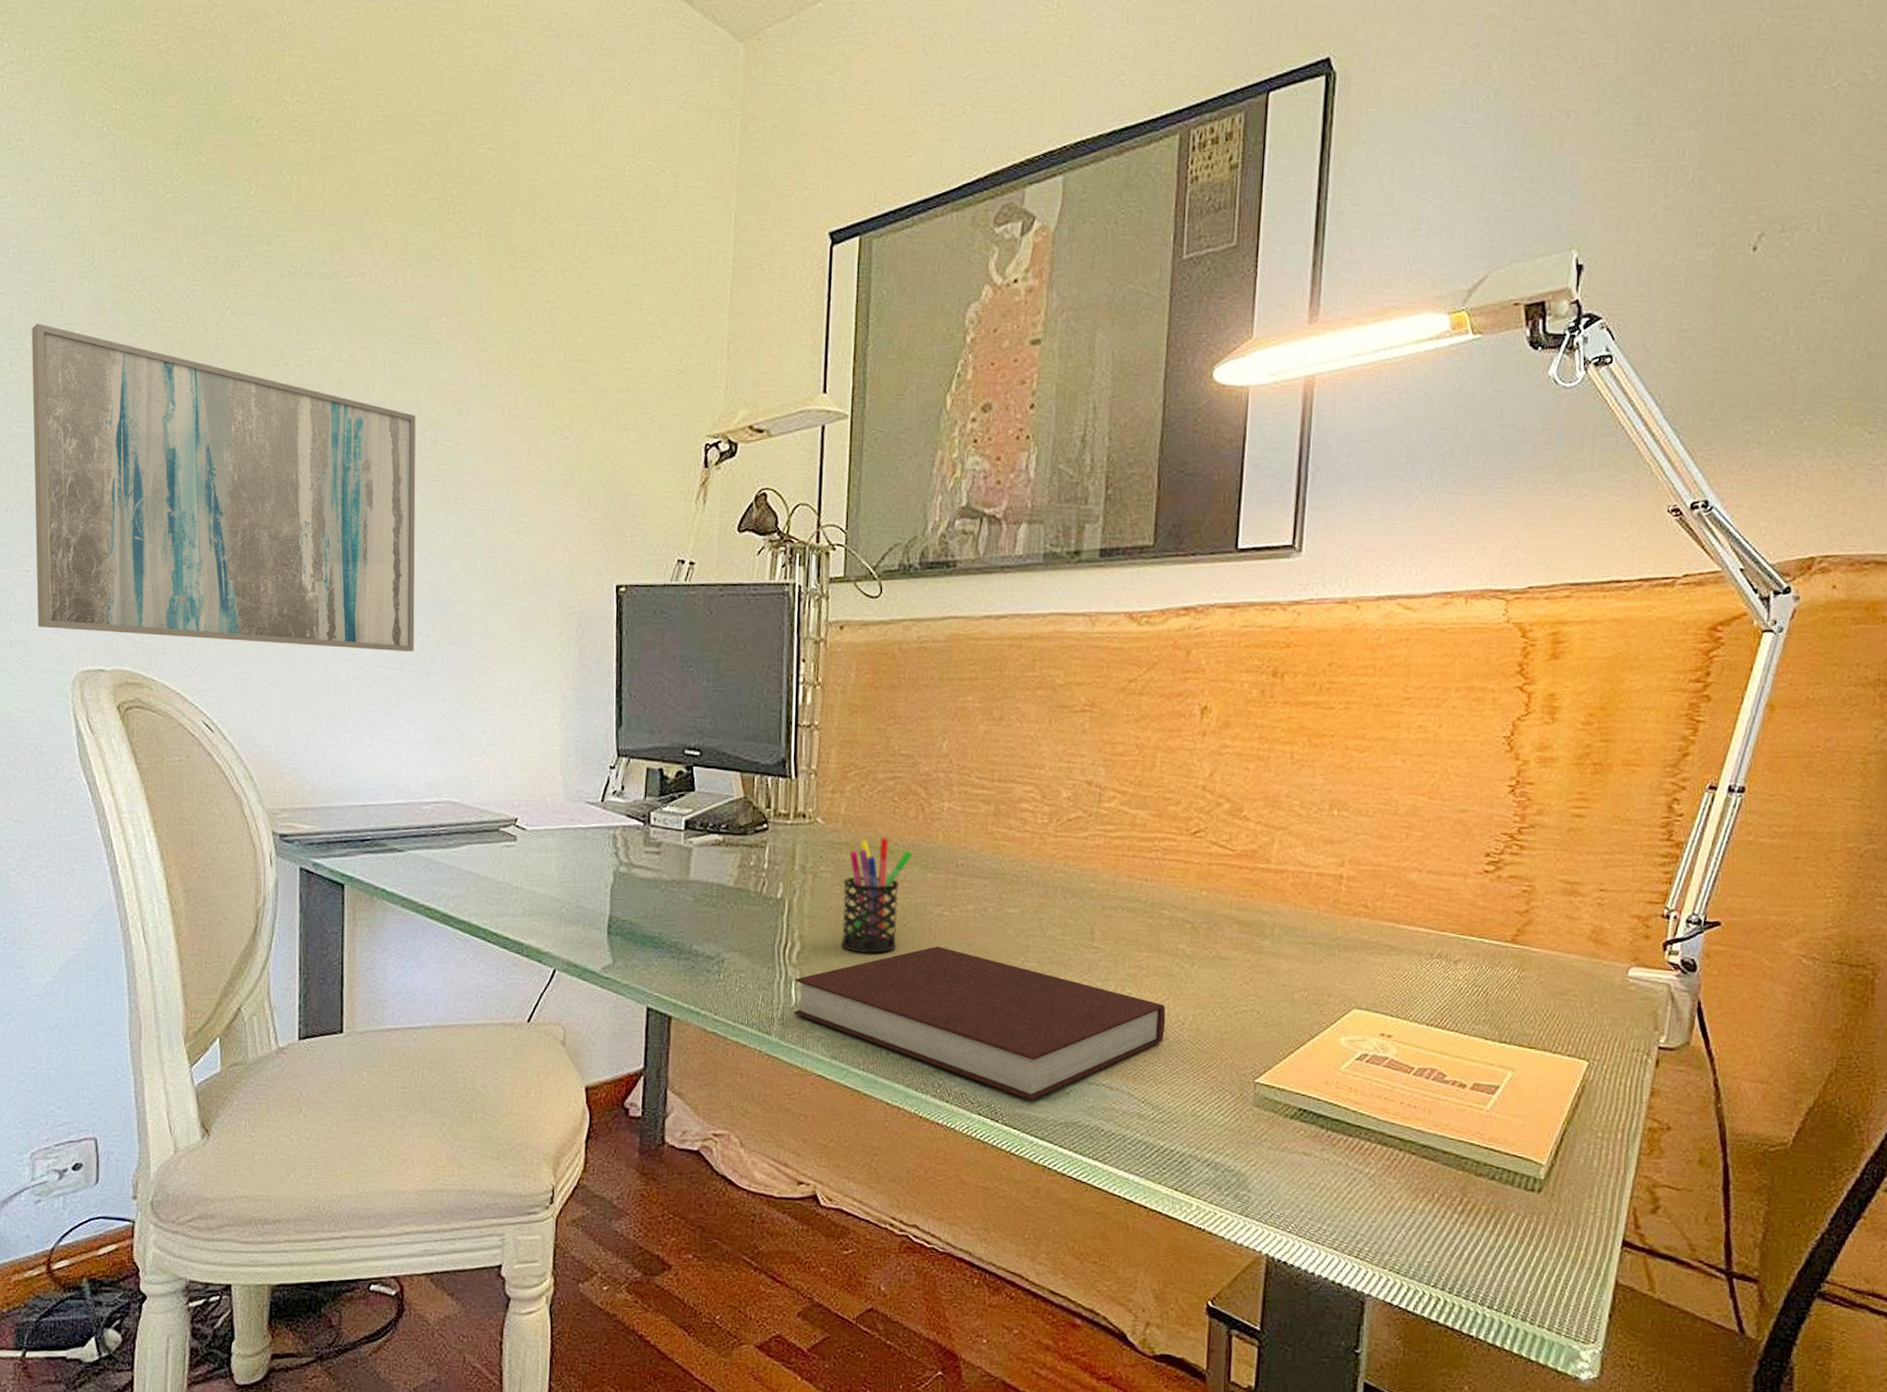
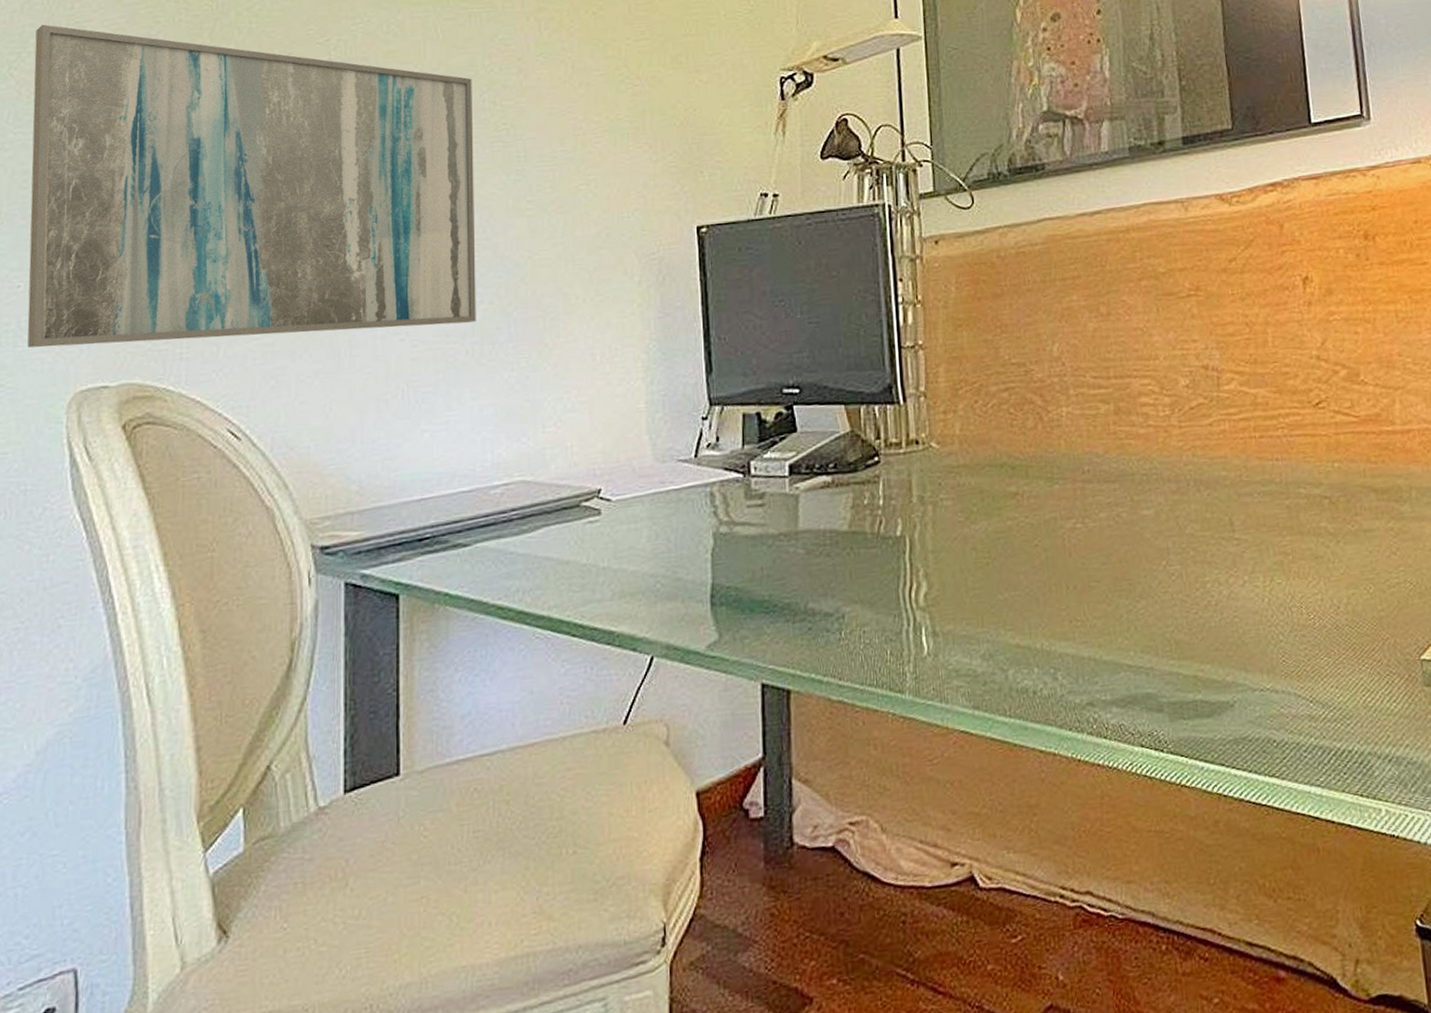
notebook: present [794,946,1166,1101] -> none [924,563,1322,721]
pen holder: present [840,837,912,953] -> none [966,453,1036,583]

